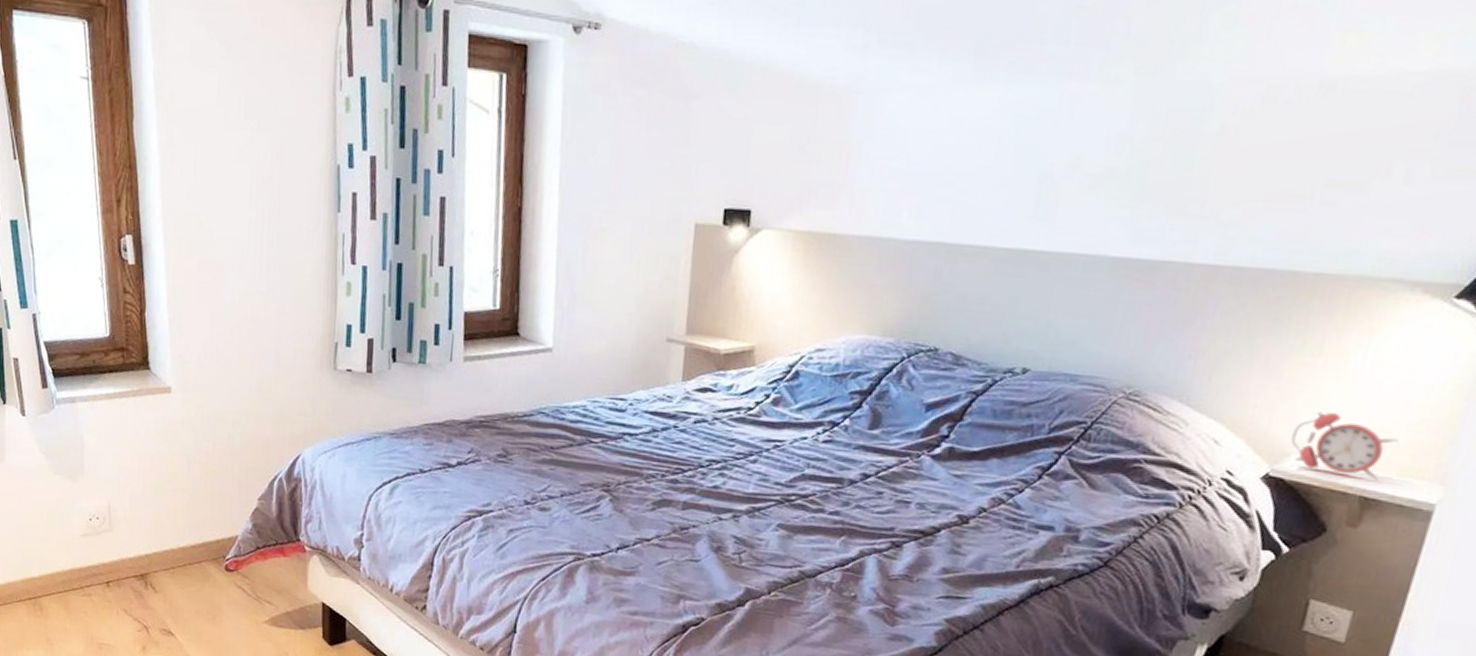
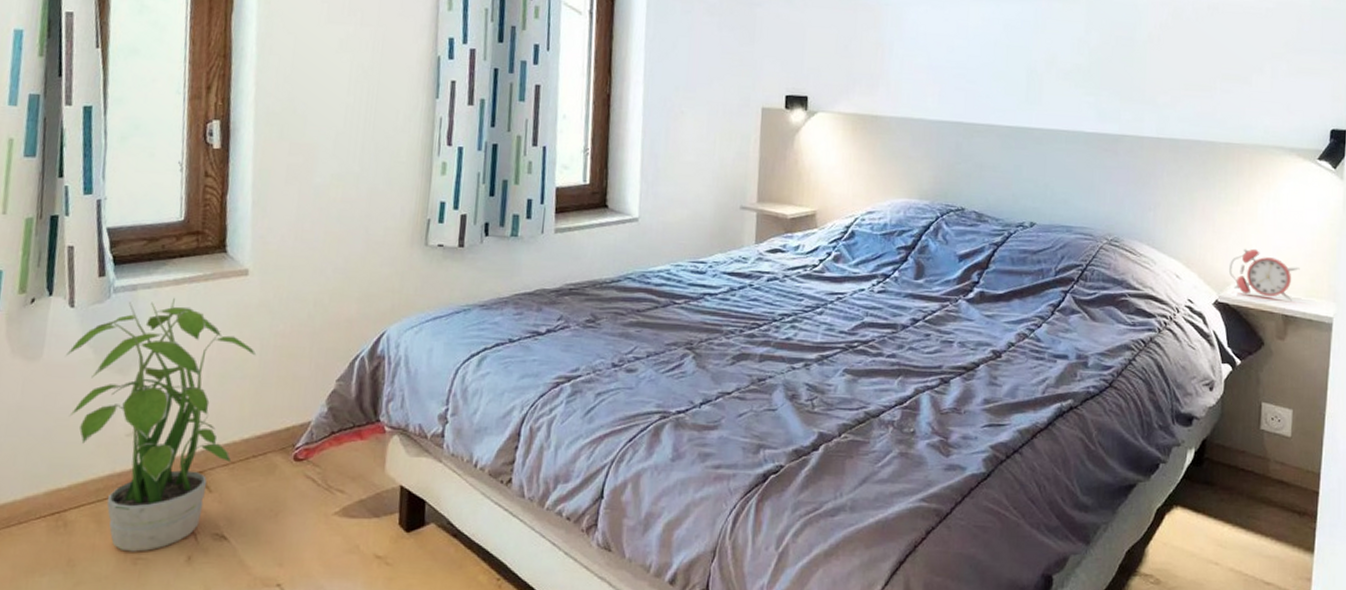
potted plant: none [24,411,184,639] -> present [66,297,256,552]

